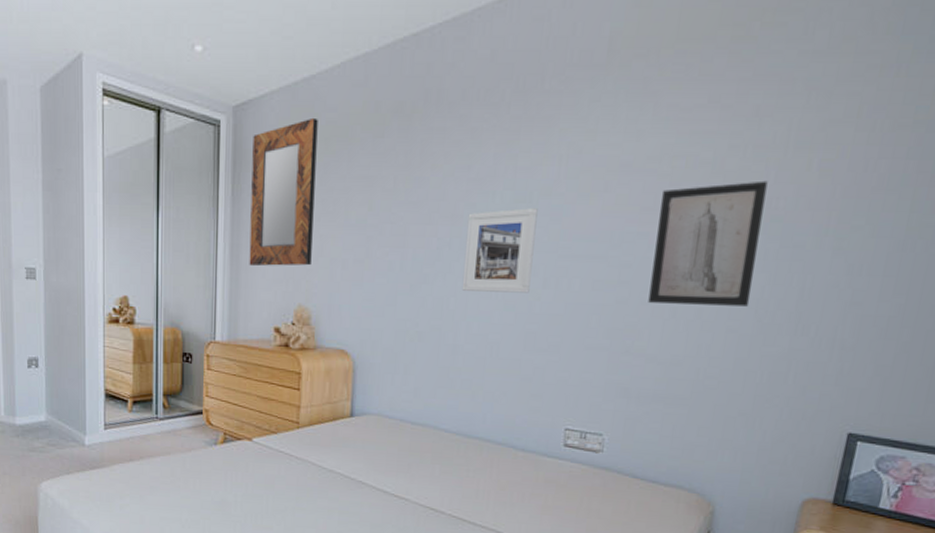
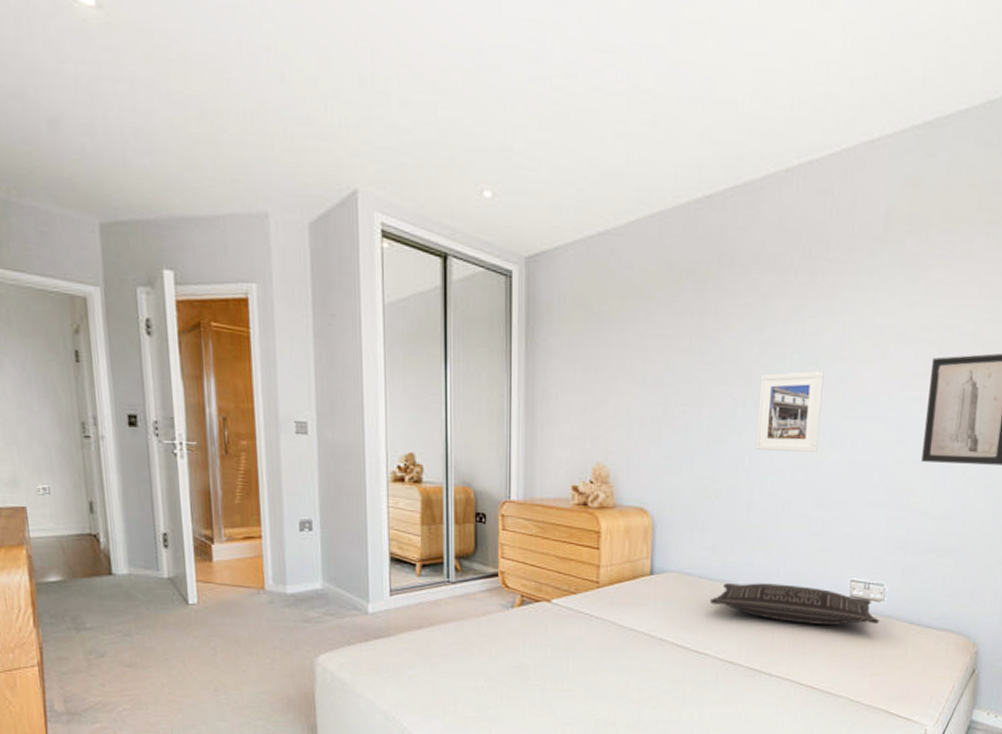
home mirror: present [249,117,318,266] -> none [545,273,614,424]
pillow: none [411,428,598,477] -> present [709,583,880,626]

